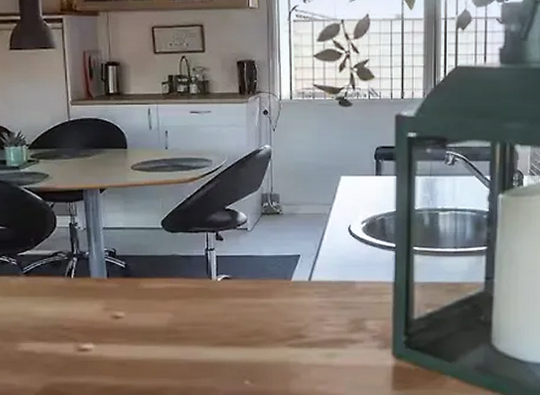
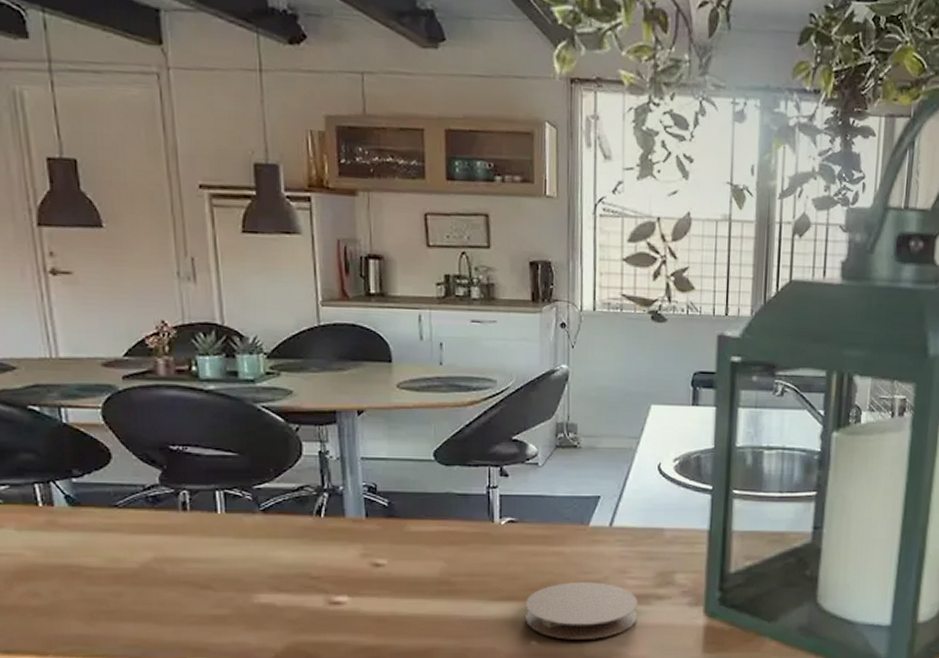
coaster: none [238,329,335,379] -> present [524,582,638,640]

